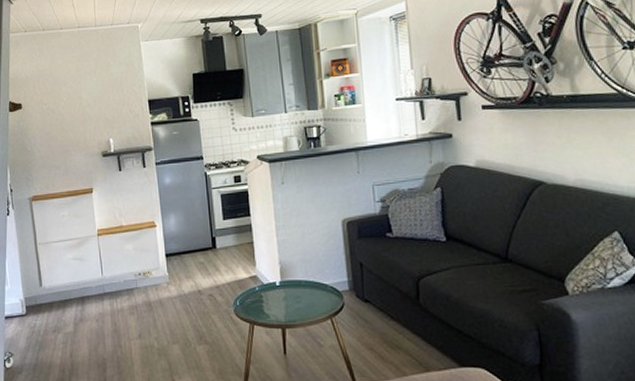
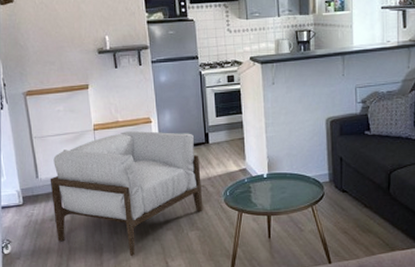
armchair: none [53,236,212,373] -> present [50,131,203,257]

